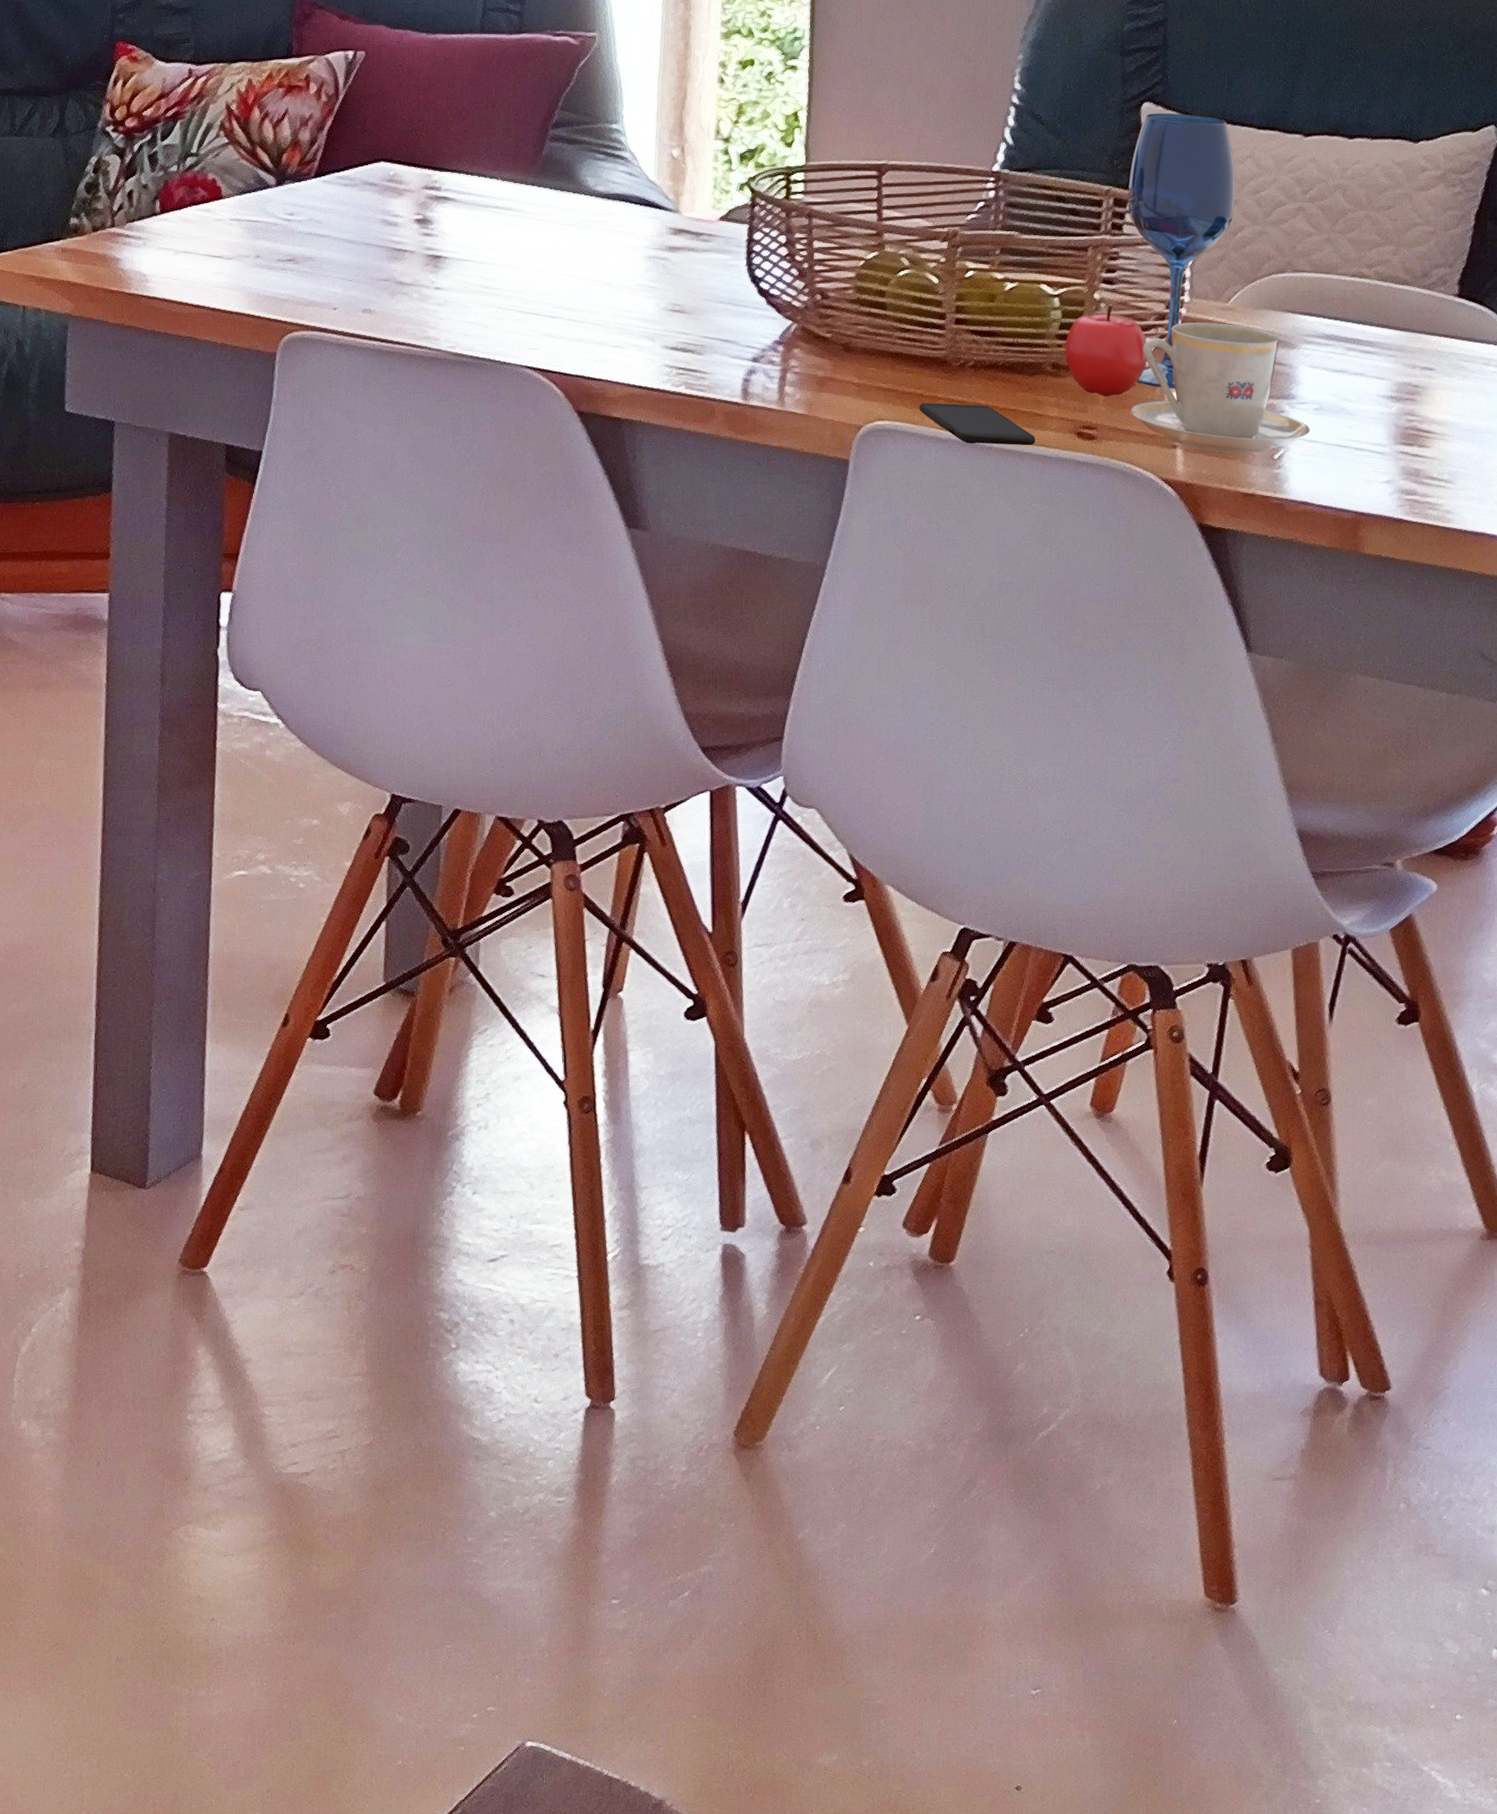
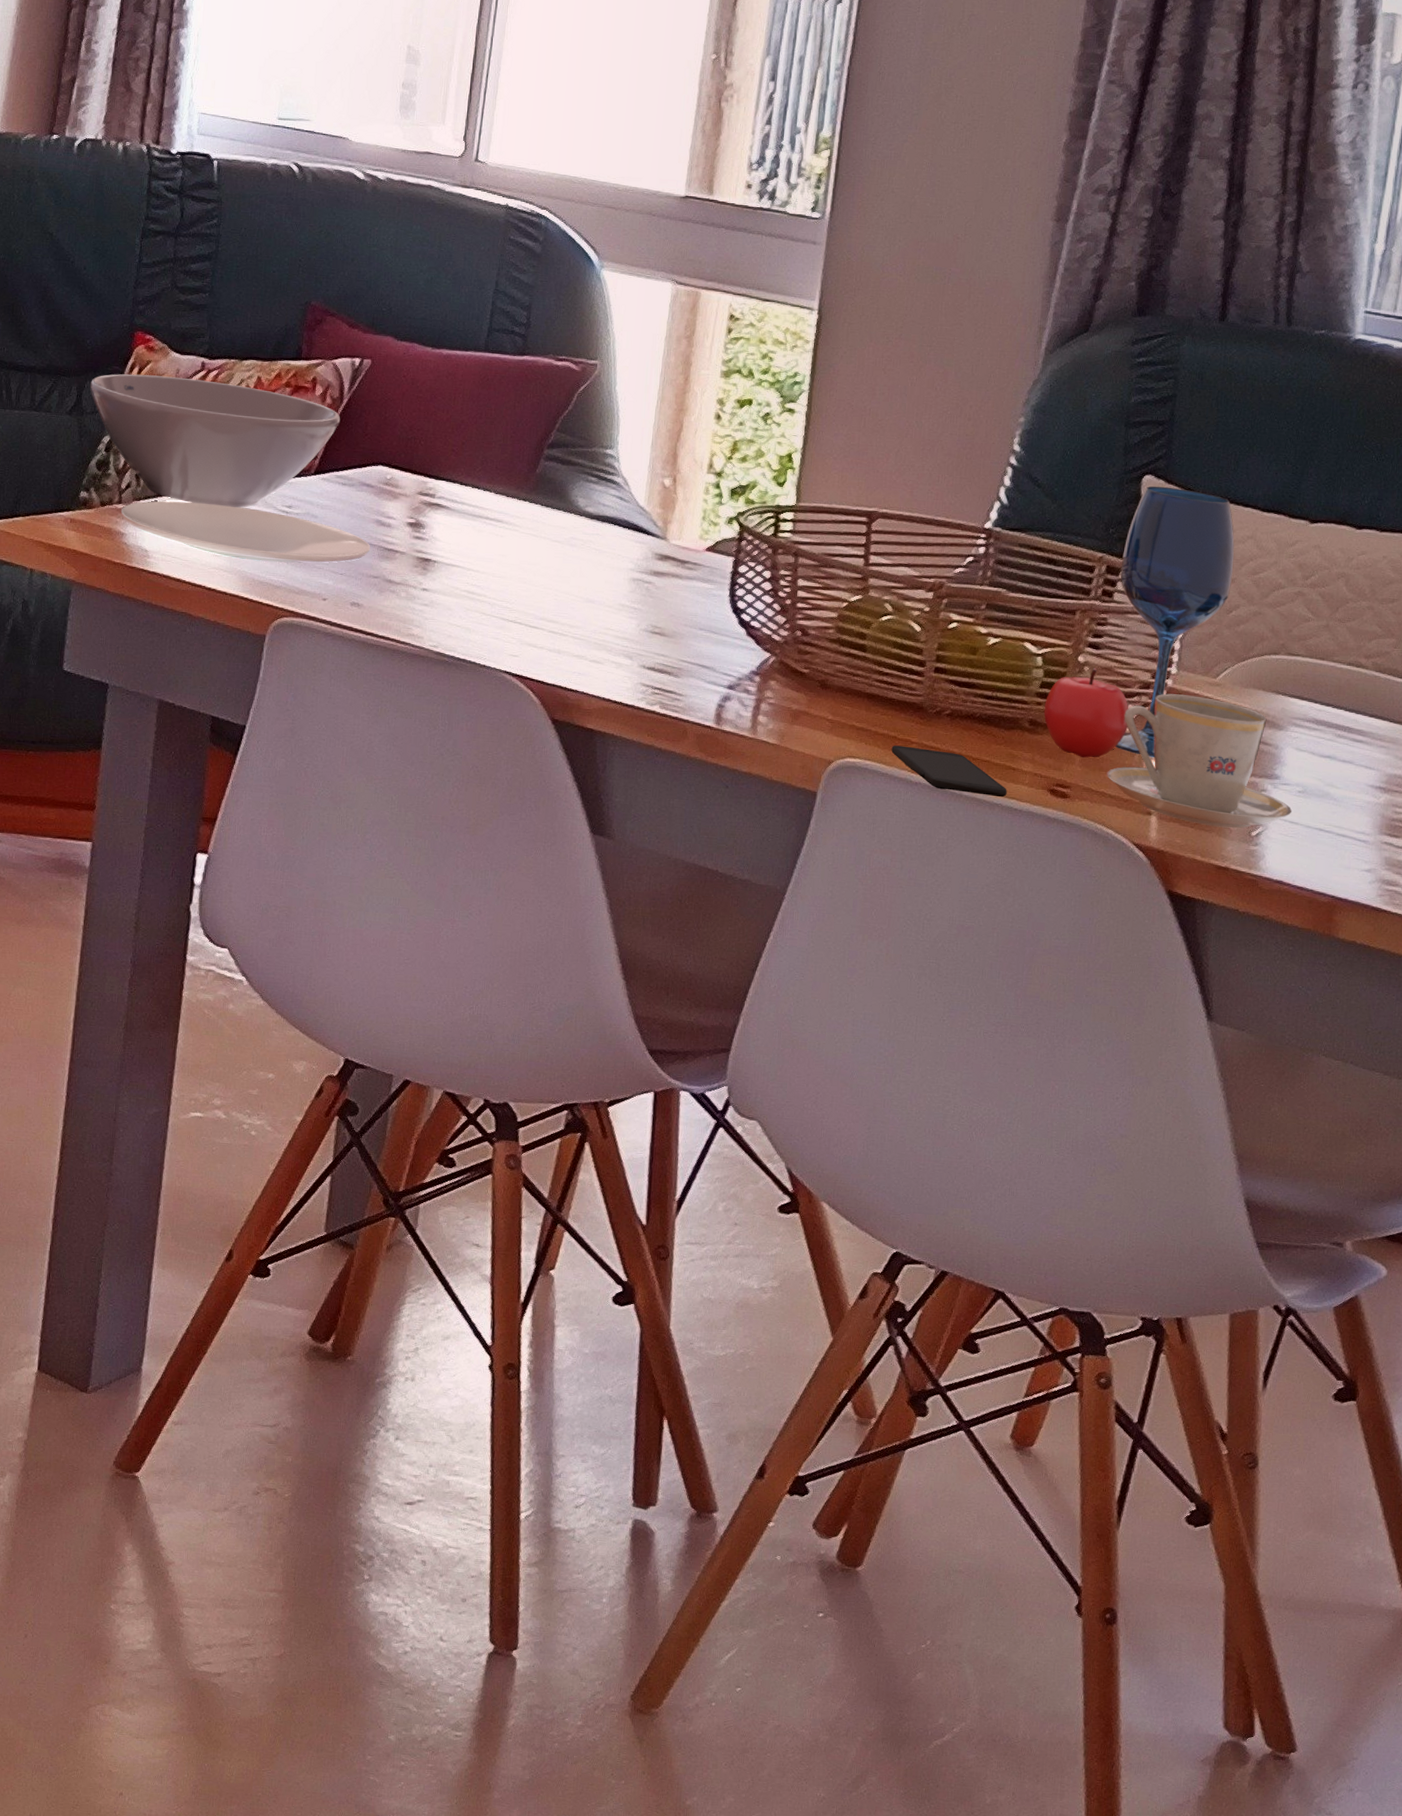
bowl: none [72,87,338,220] -> present [89,374,341,508]
plate: none [114,218,379,275] -> present [120,501,371,563]

